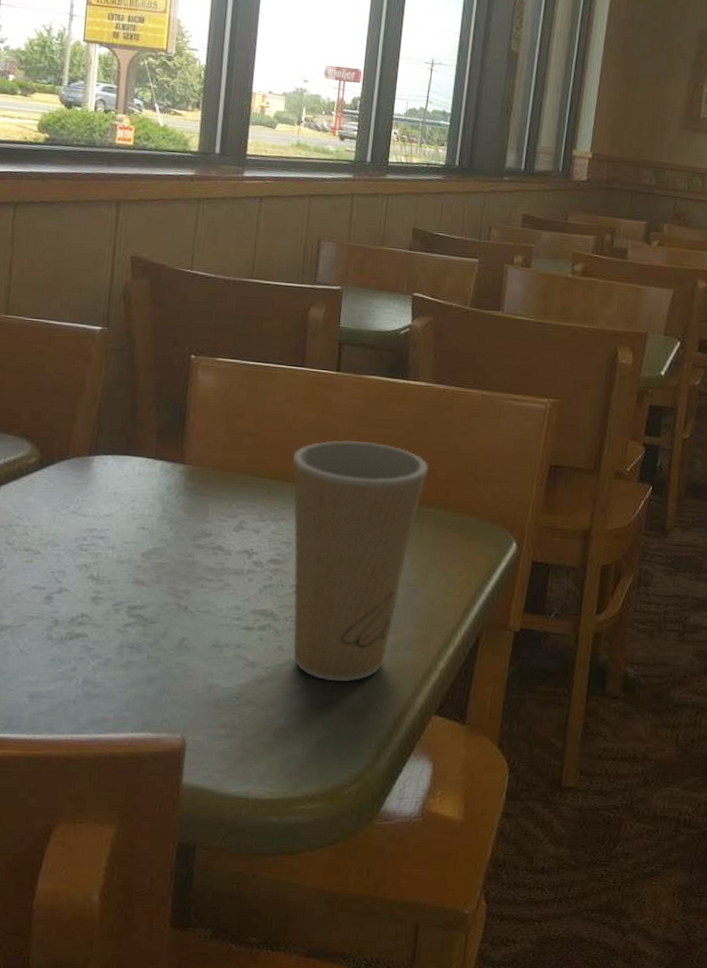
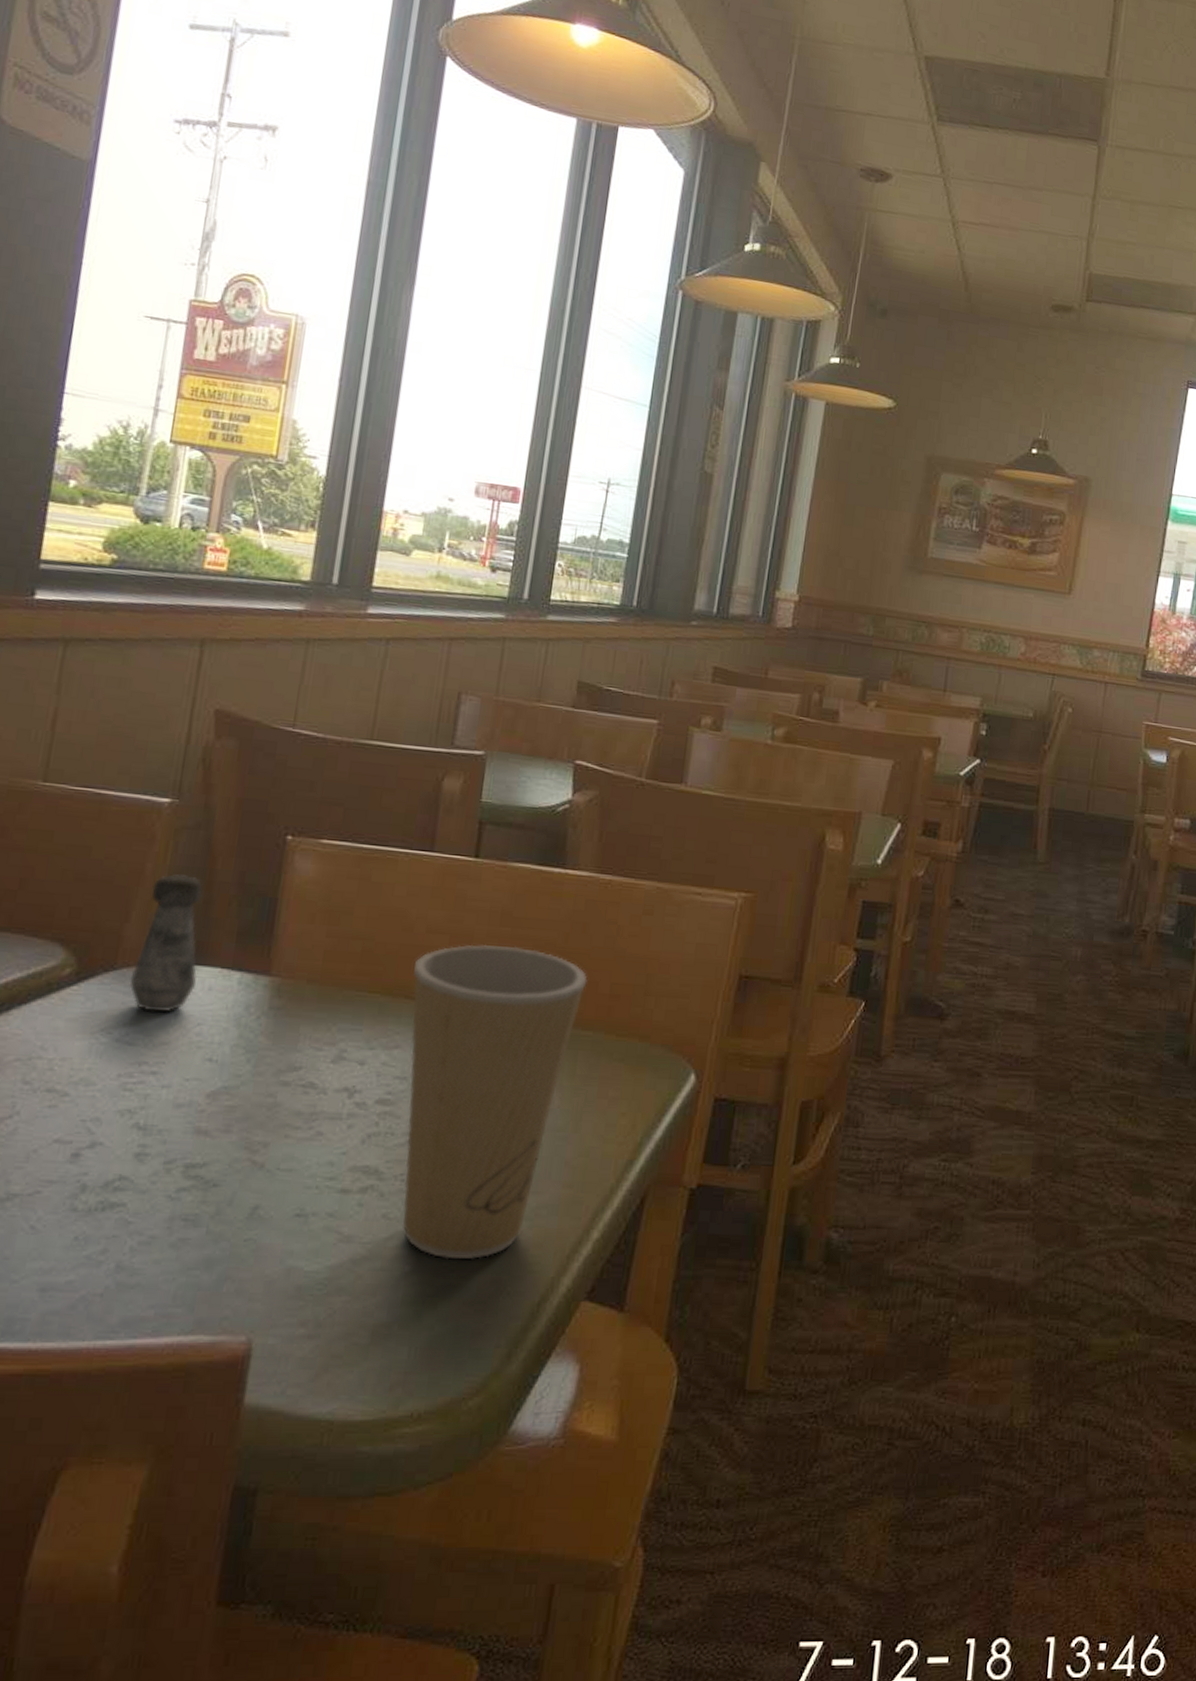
salt shaker: none [79,386,130,492] -> present [129,874,202,1013]

